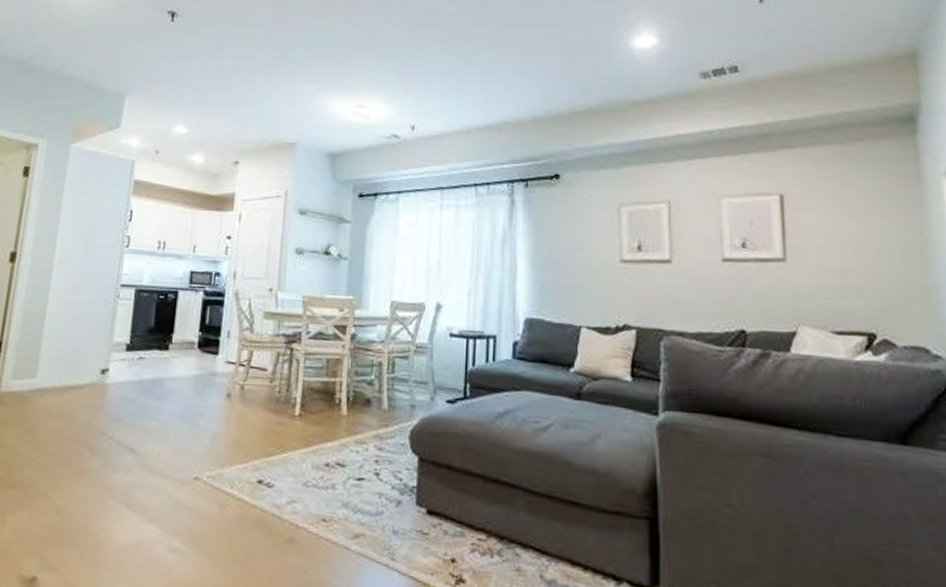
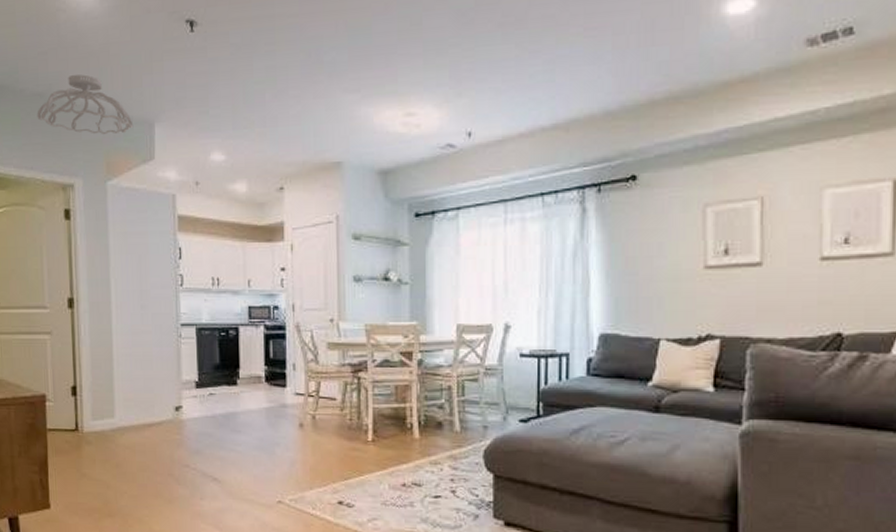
ceiling light fixture: none [14,48,105,102] -> present [37,74,134,135]

